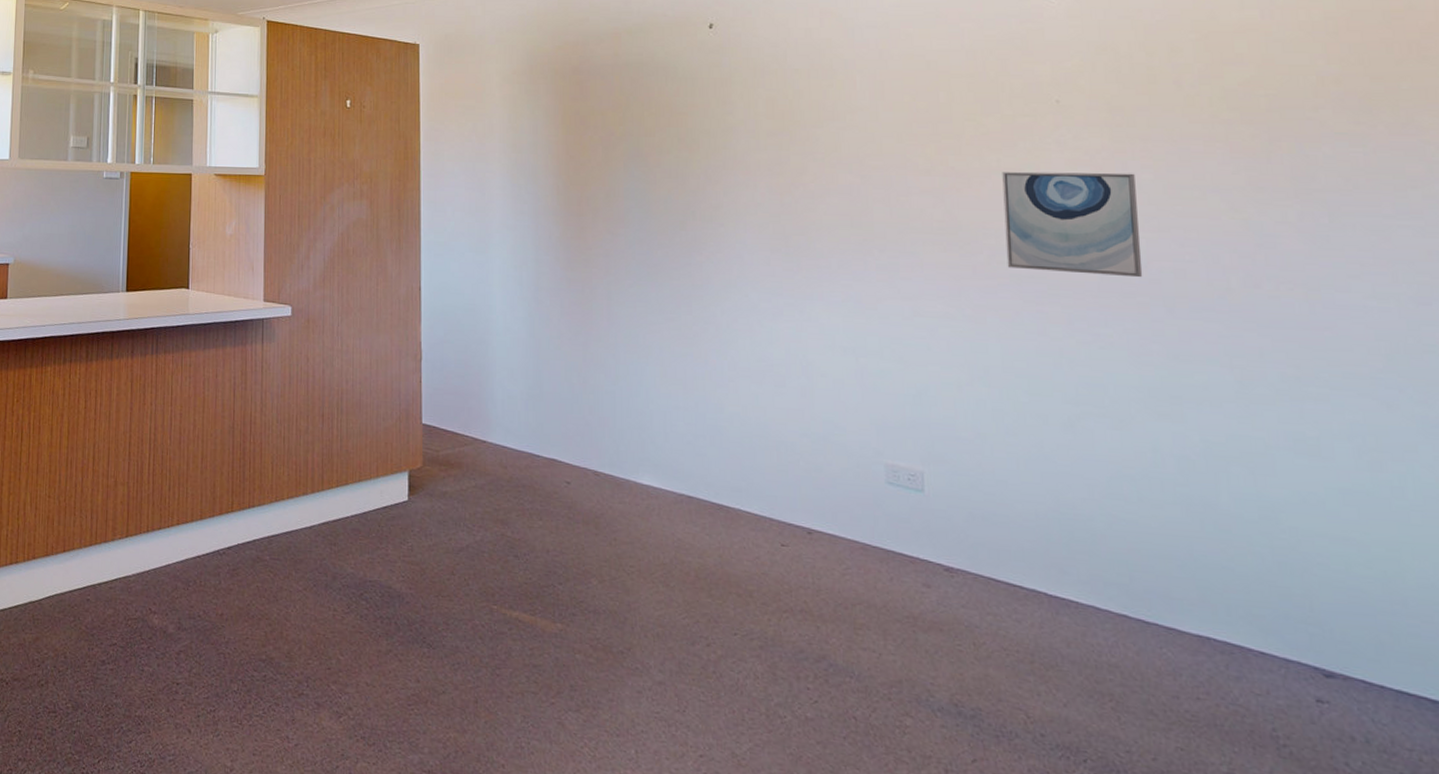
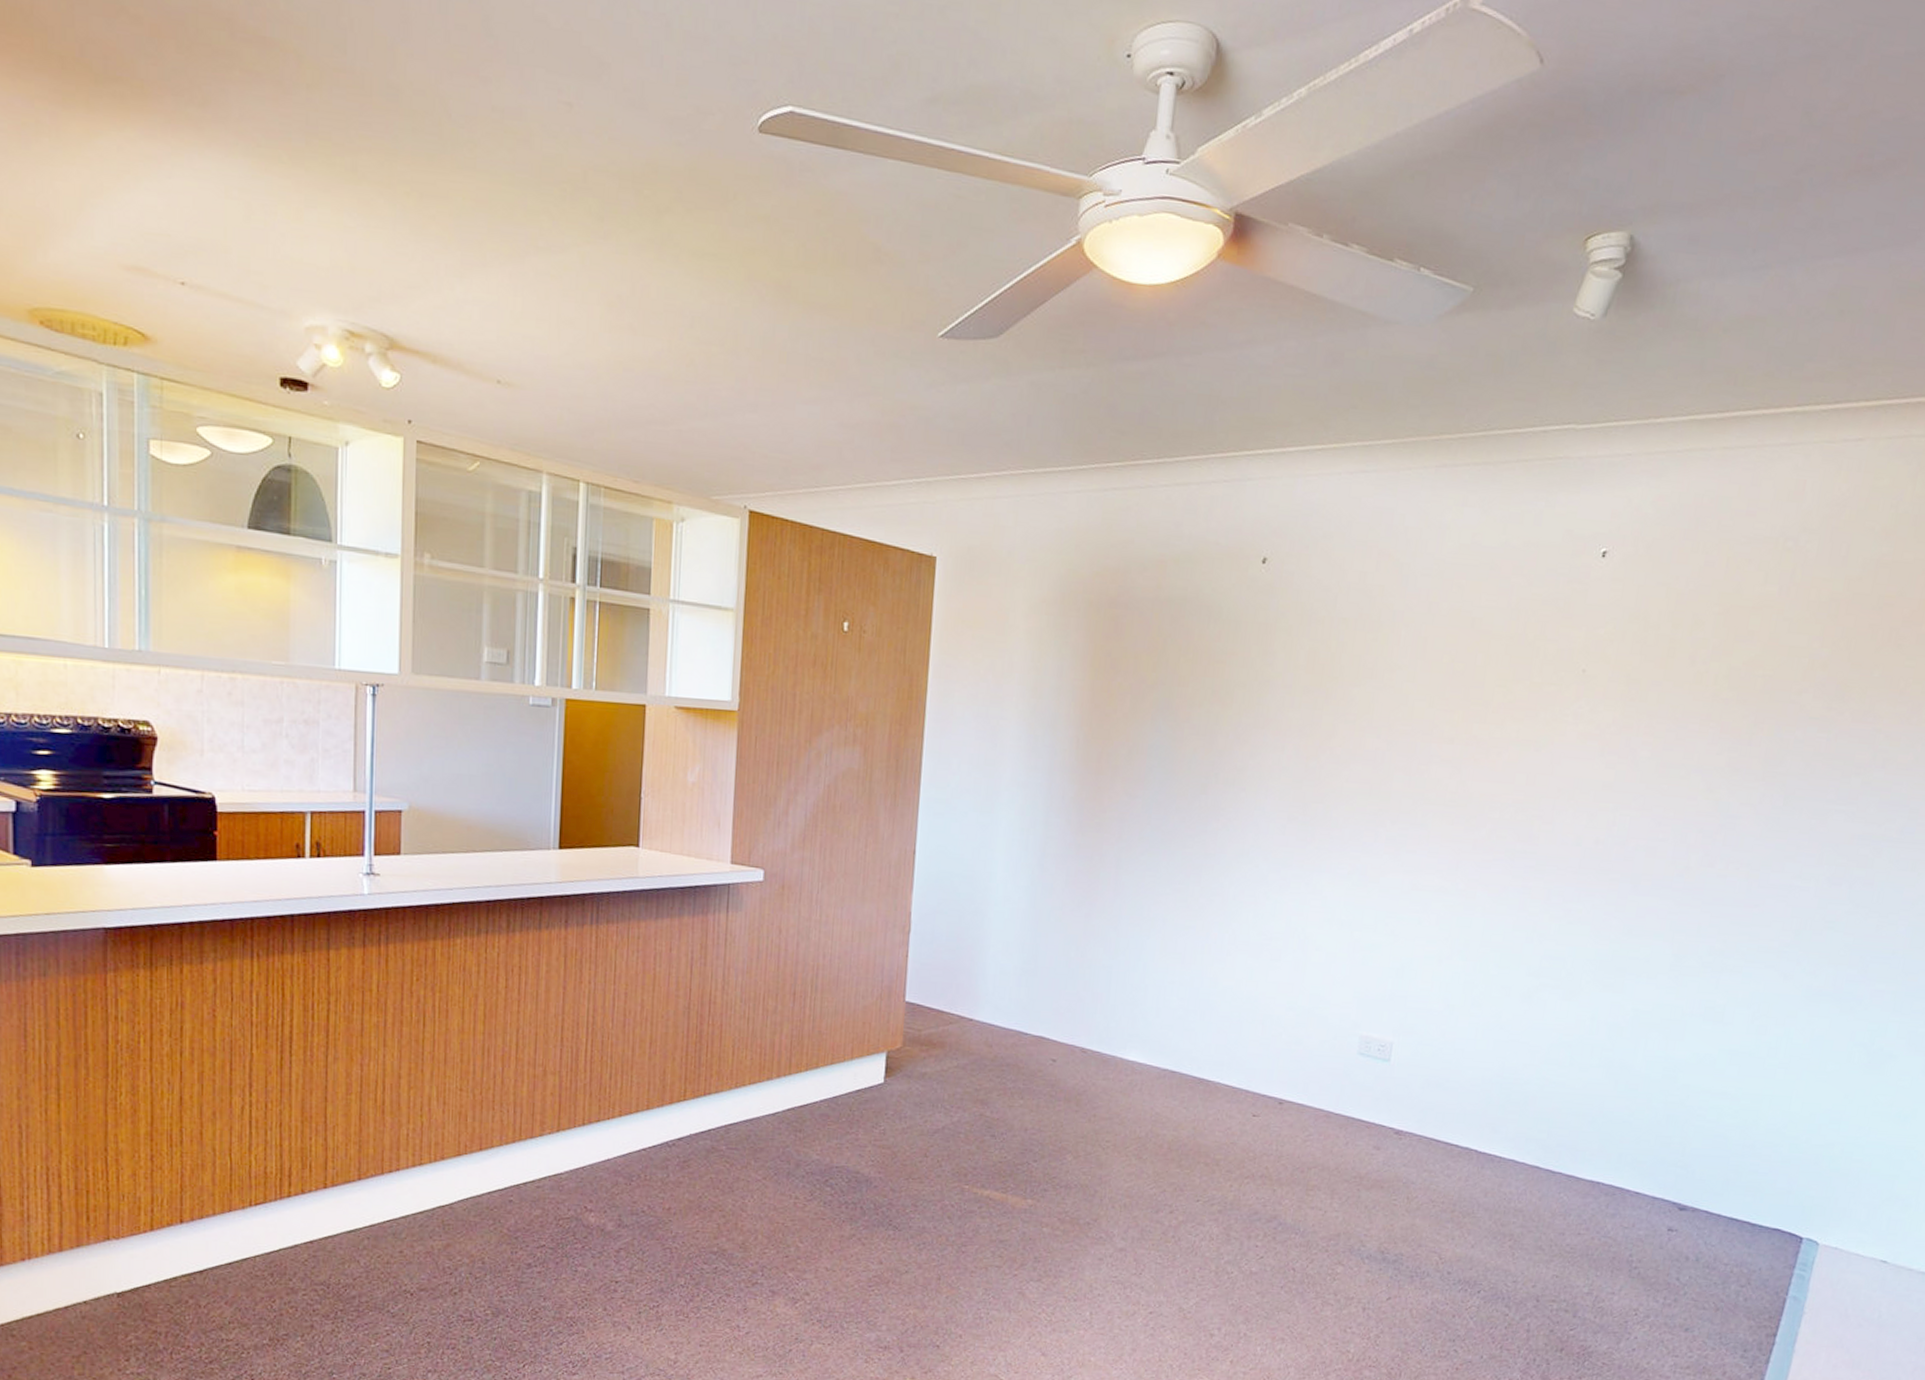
wall art: present [1002,171,1143,278] -> none [1505,743,1635,855]

